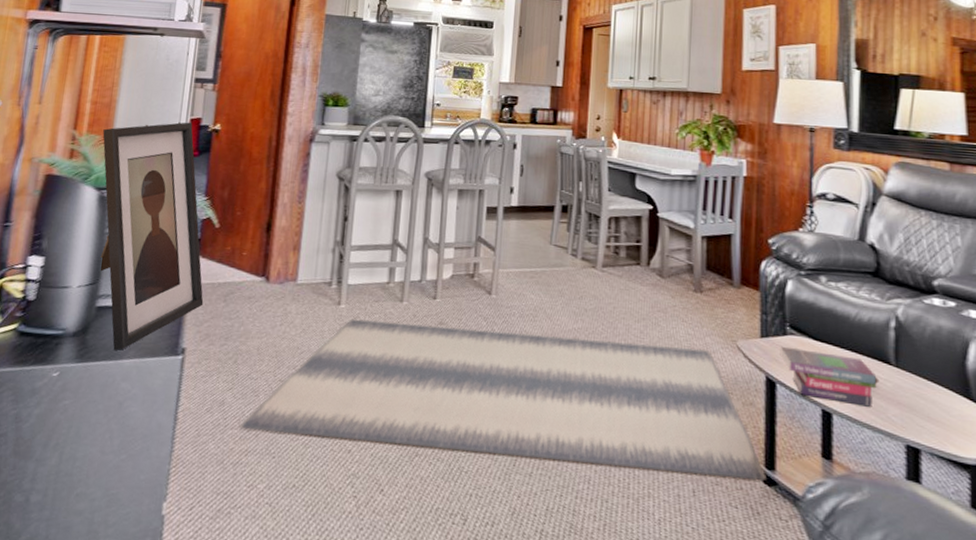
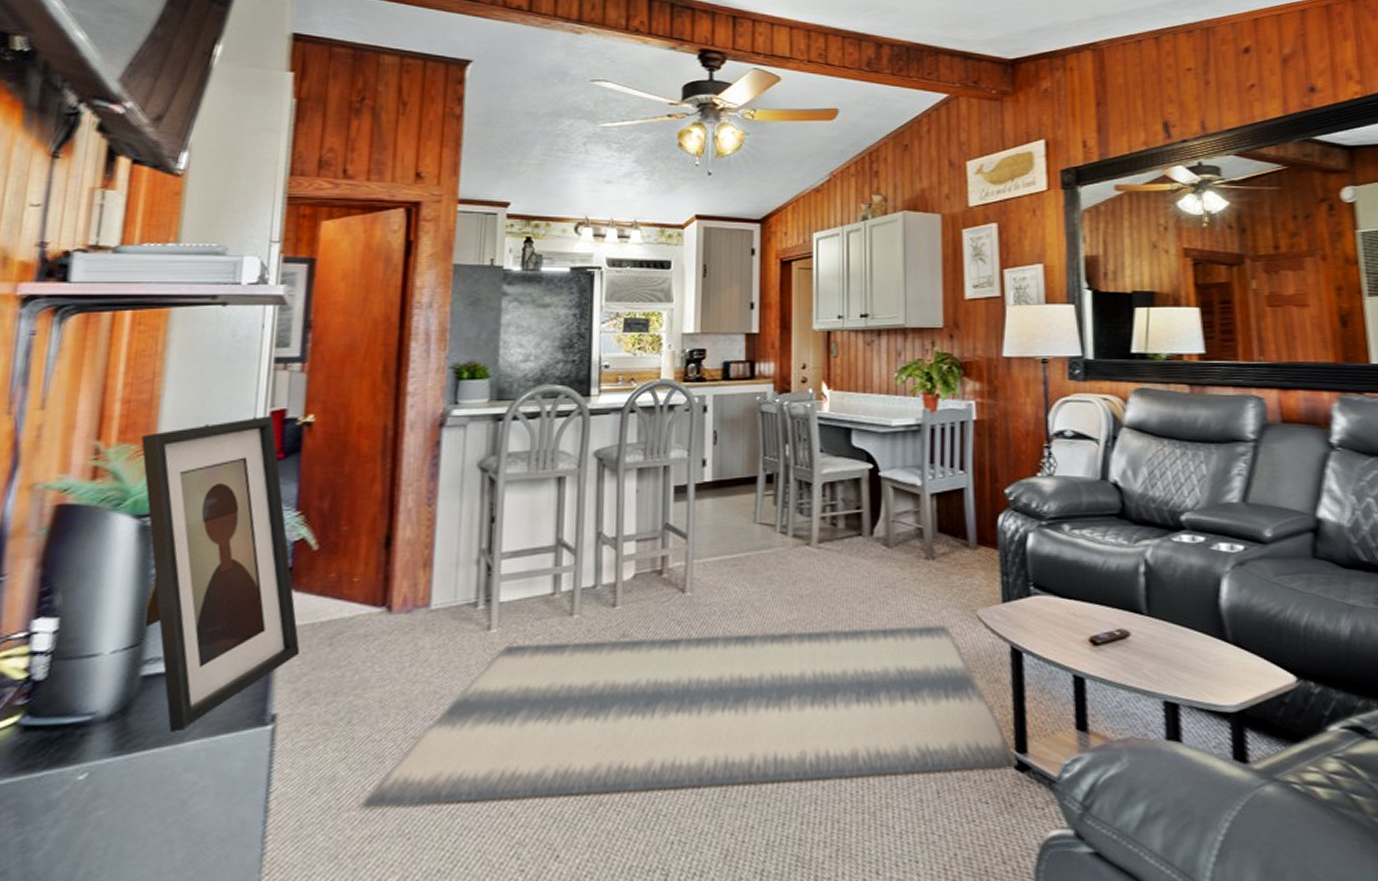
books: present [780,346,877,407] -> none [1024,609,1130,665]

